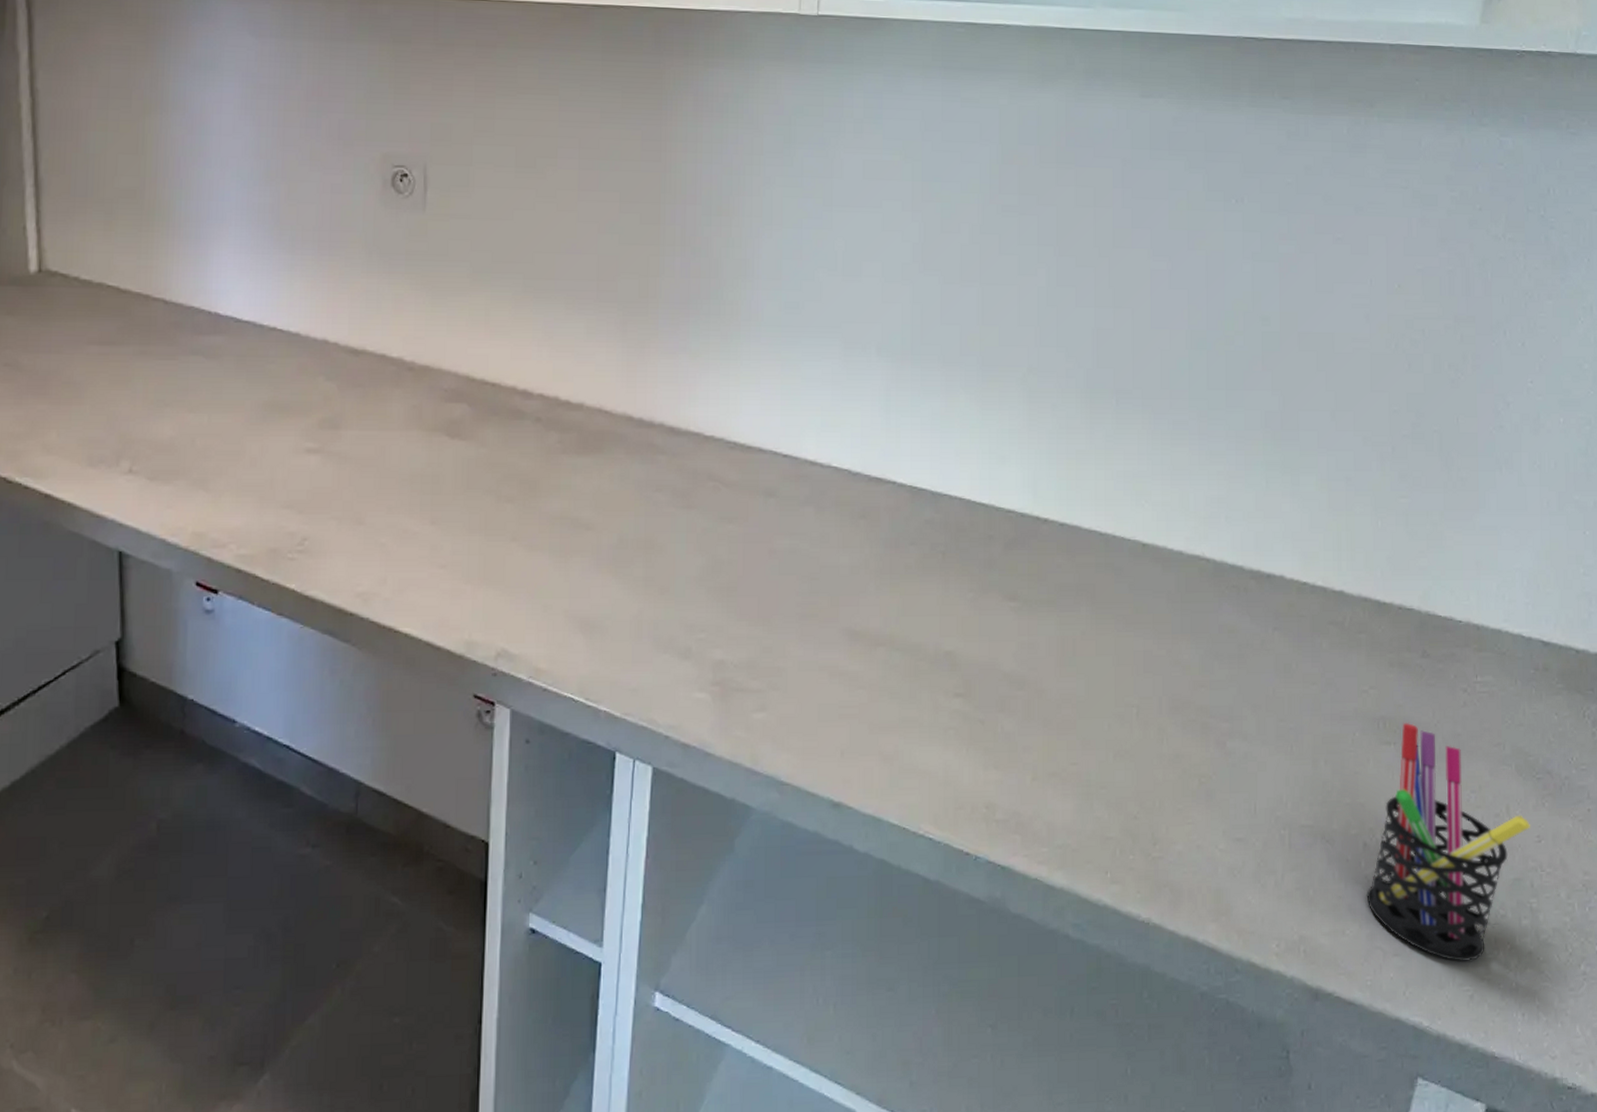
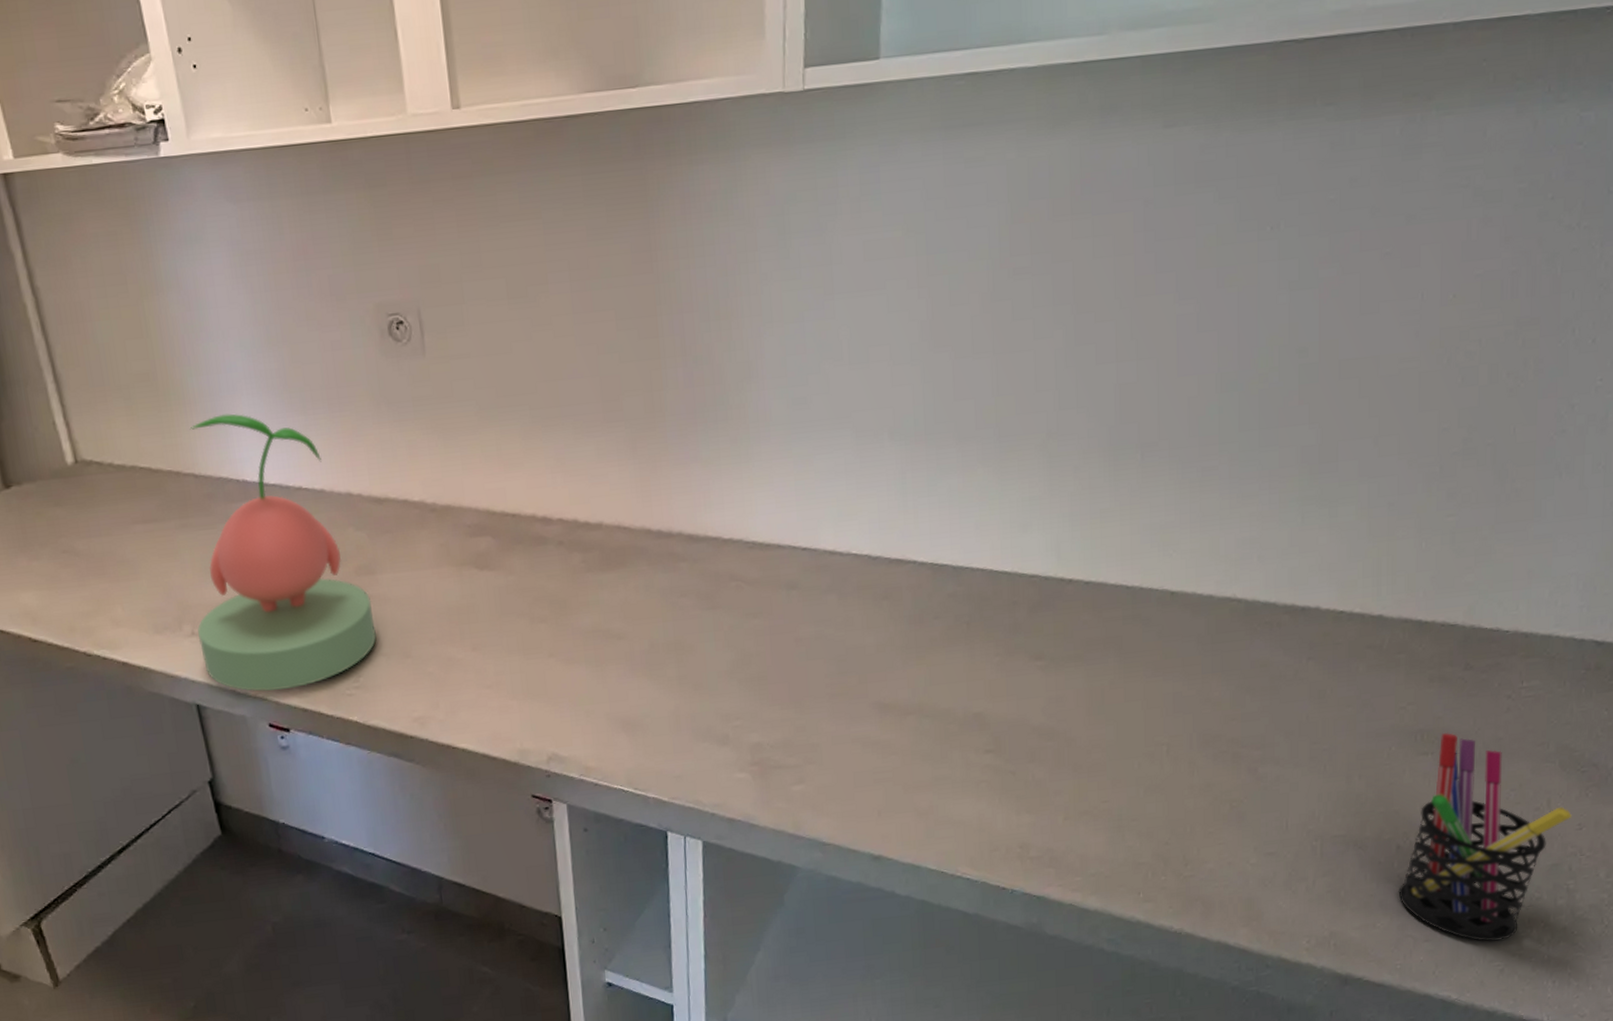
plant: none [136,242,331,546] -> present [189,413,376,692]

